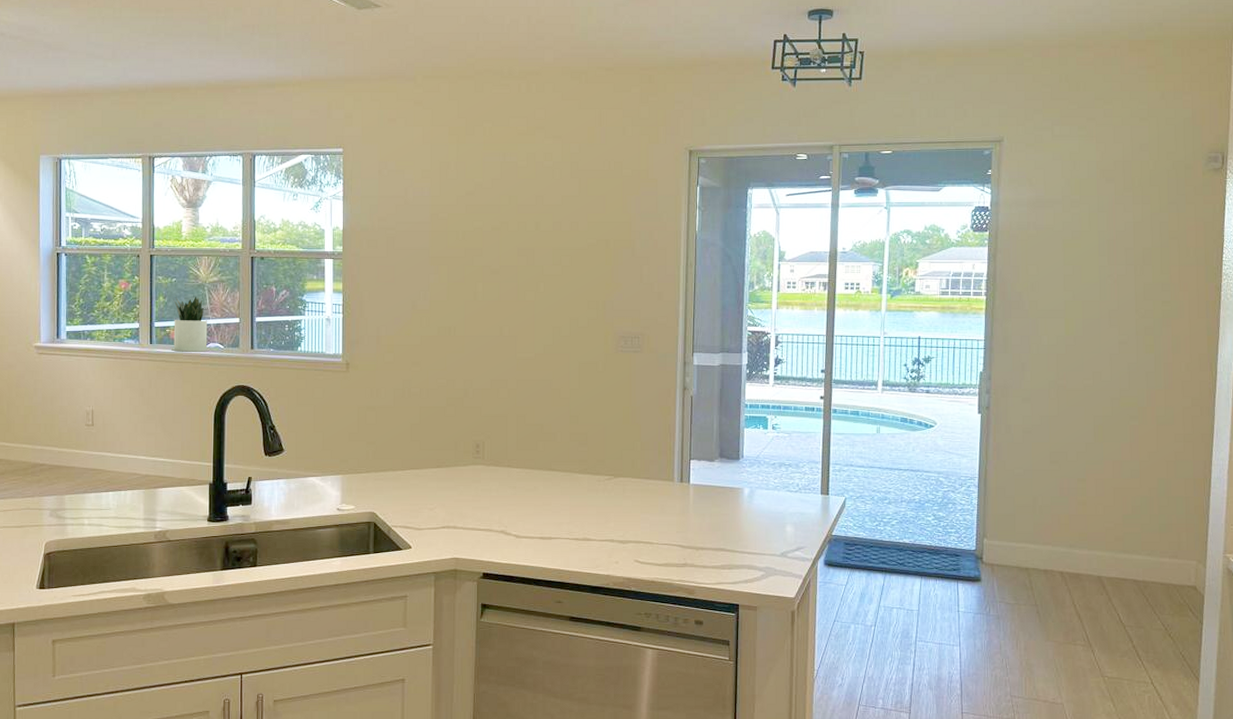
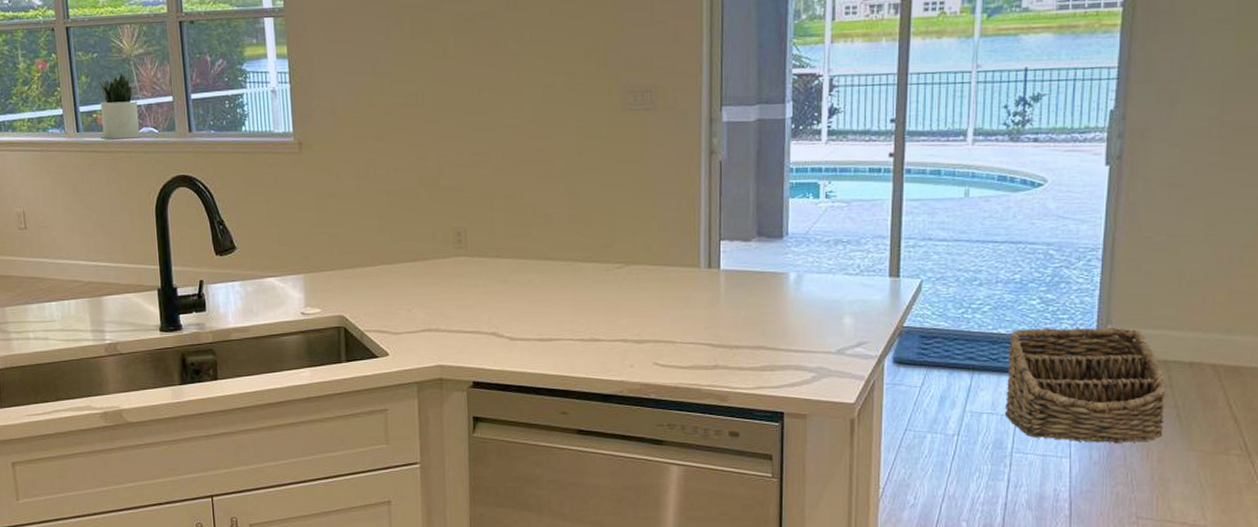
basket: none [909,539,1028,635] -> present [1004,327,1166,444]

